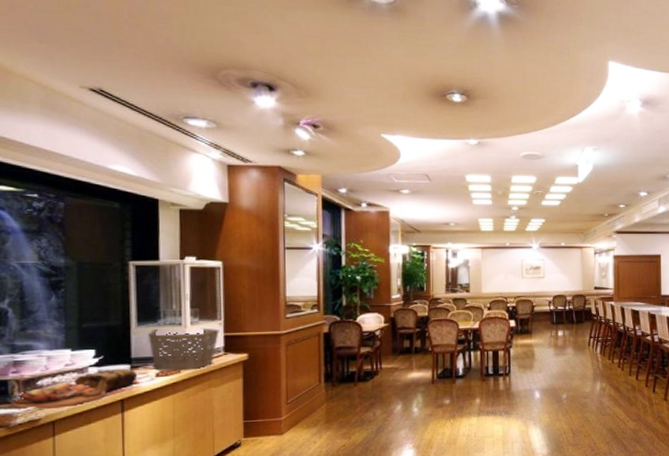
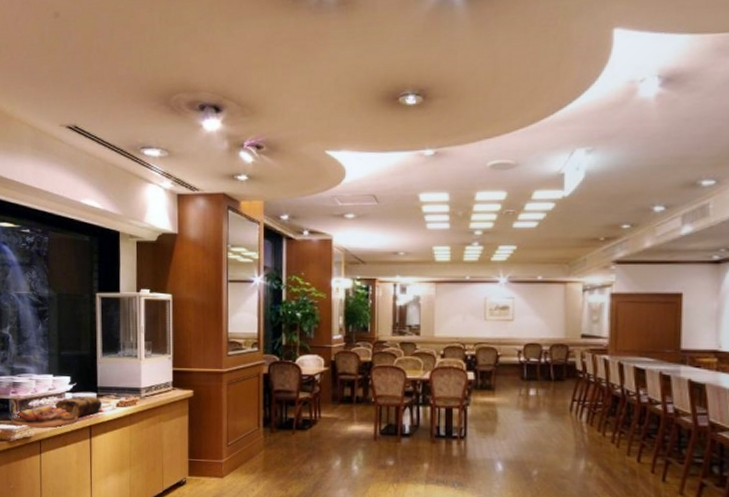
basket: present [148,329,219,372] -> none [111,360,169,403]

